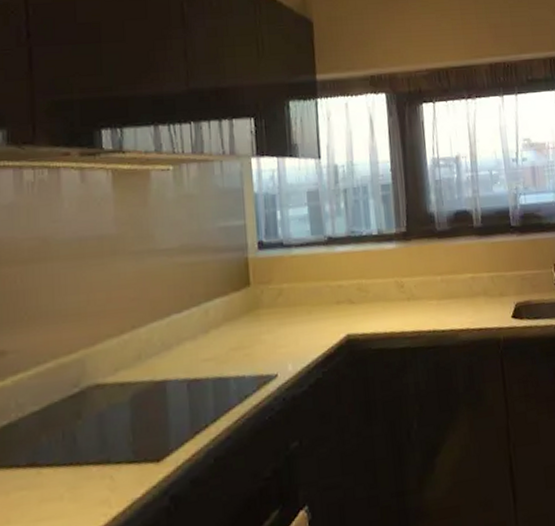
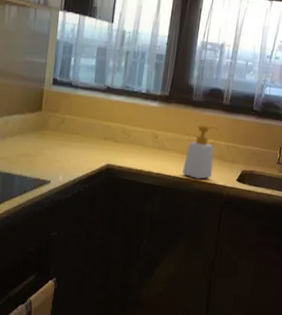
soap bottle: none [442,256,481,327] -> present [182,124,218,179]

